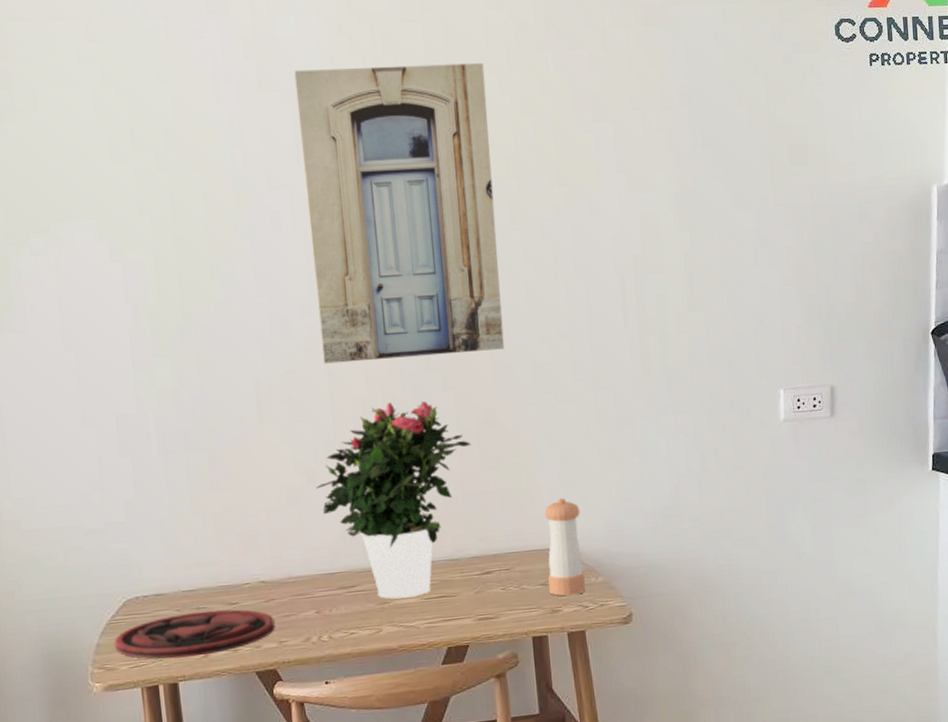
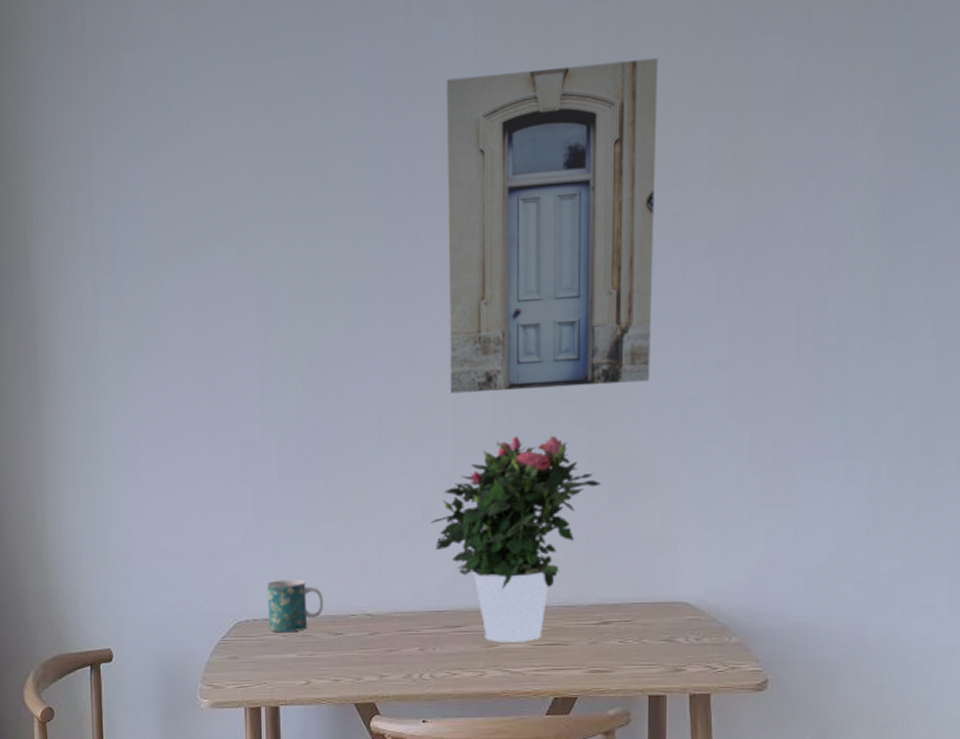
plate: present [114,609,275,659] -> none [223,639,377,683]
mug: none [155,552,217,607] -> present [267,579,324,633]
pepper shaker: present [544,498,586,596] -> none [673,548,719,655]

